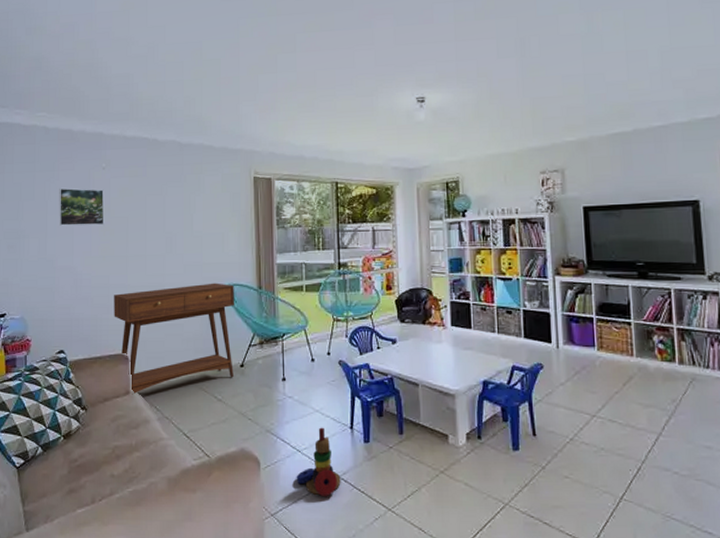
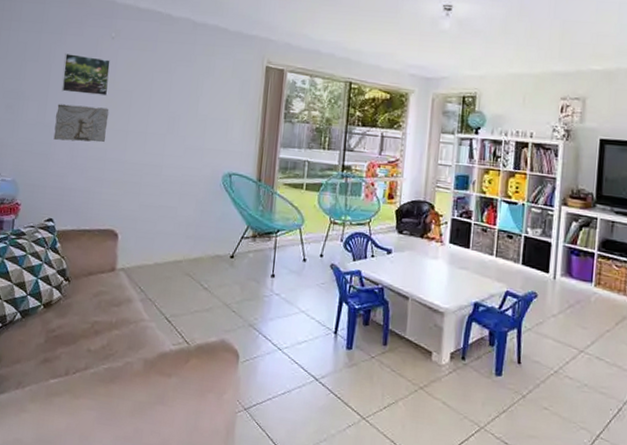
relief sculpture: none [56,236,108,274] -> present [53,104,109,143]
console table: present [114,283,234,395] -> none [107,168,233,272]
stacking toy: present [296,427,341,497] -> none [273,328,319,399]

